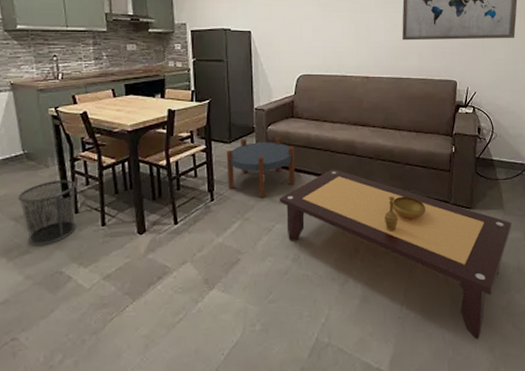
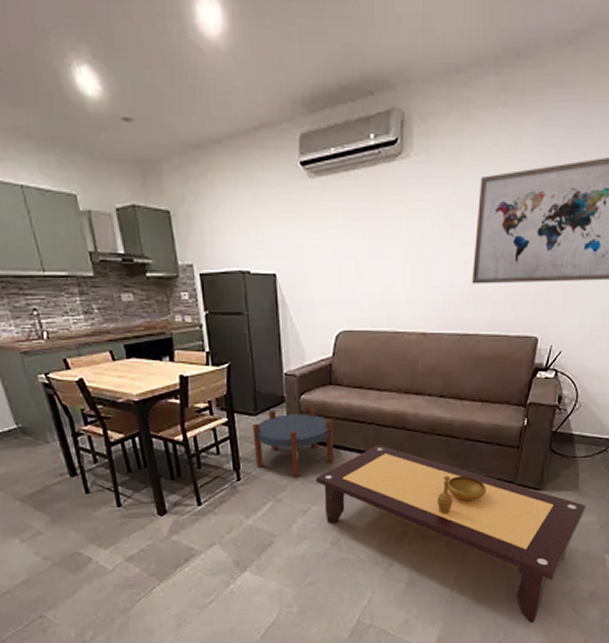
waste bin: present [17,179,76,246] -> none [19,456,89,527]

